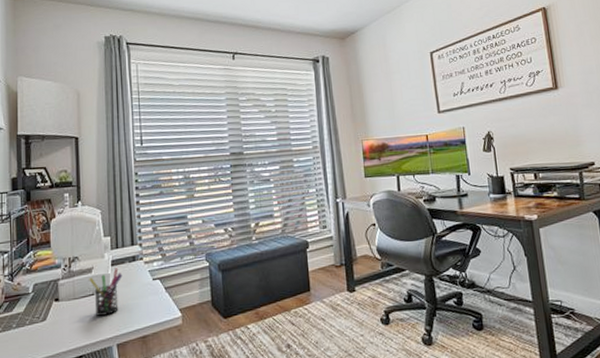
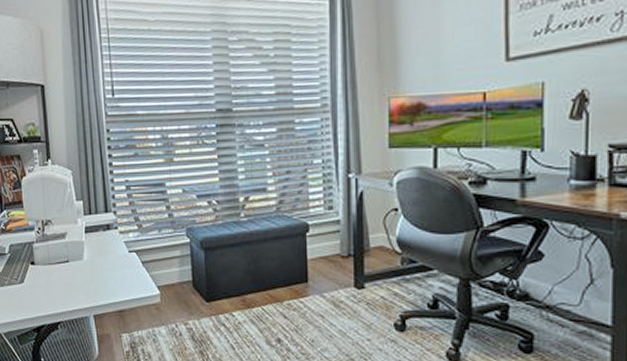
pen holder: present [89,268,123,316] -> none [63,235,97,284]

